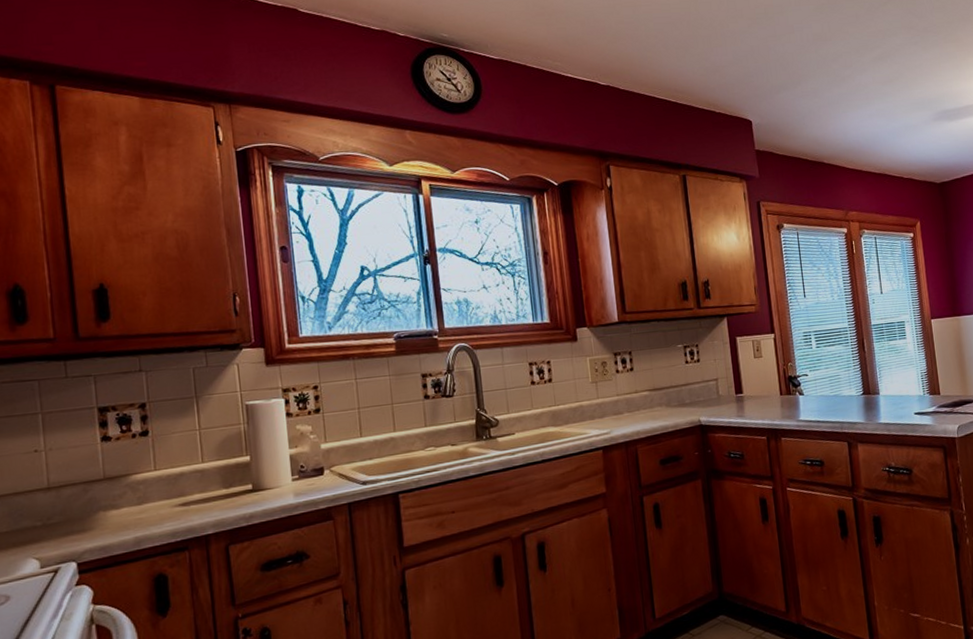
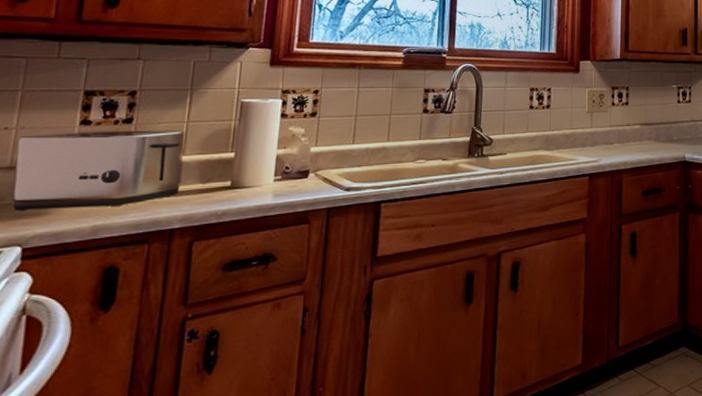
toaster: none [48,437,207,528] -> present [11,129,185,210]

